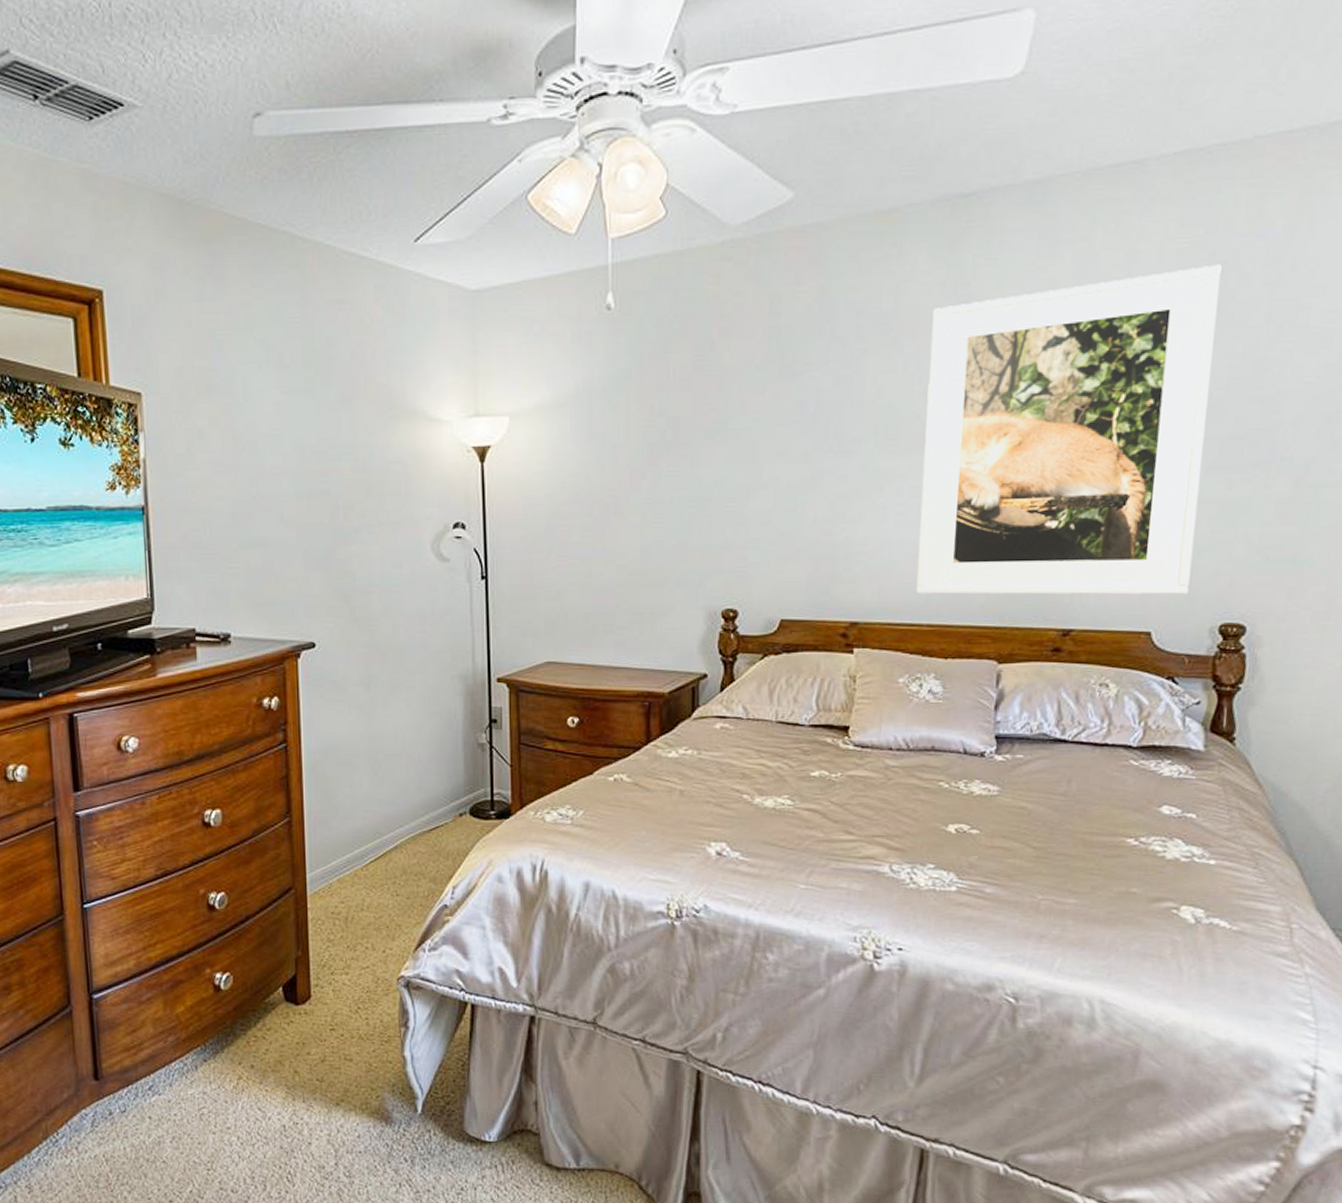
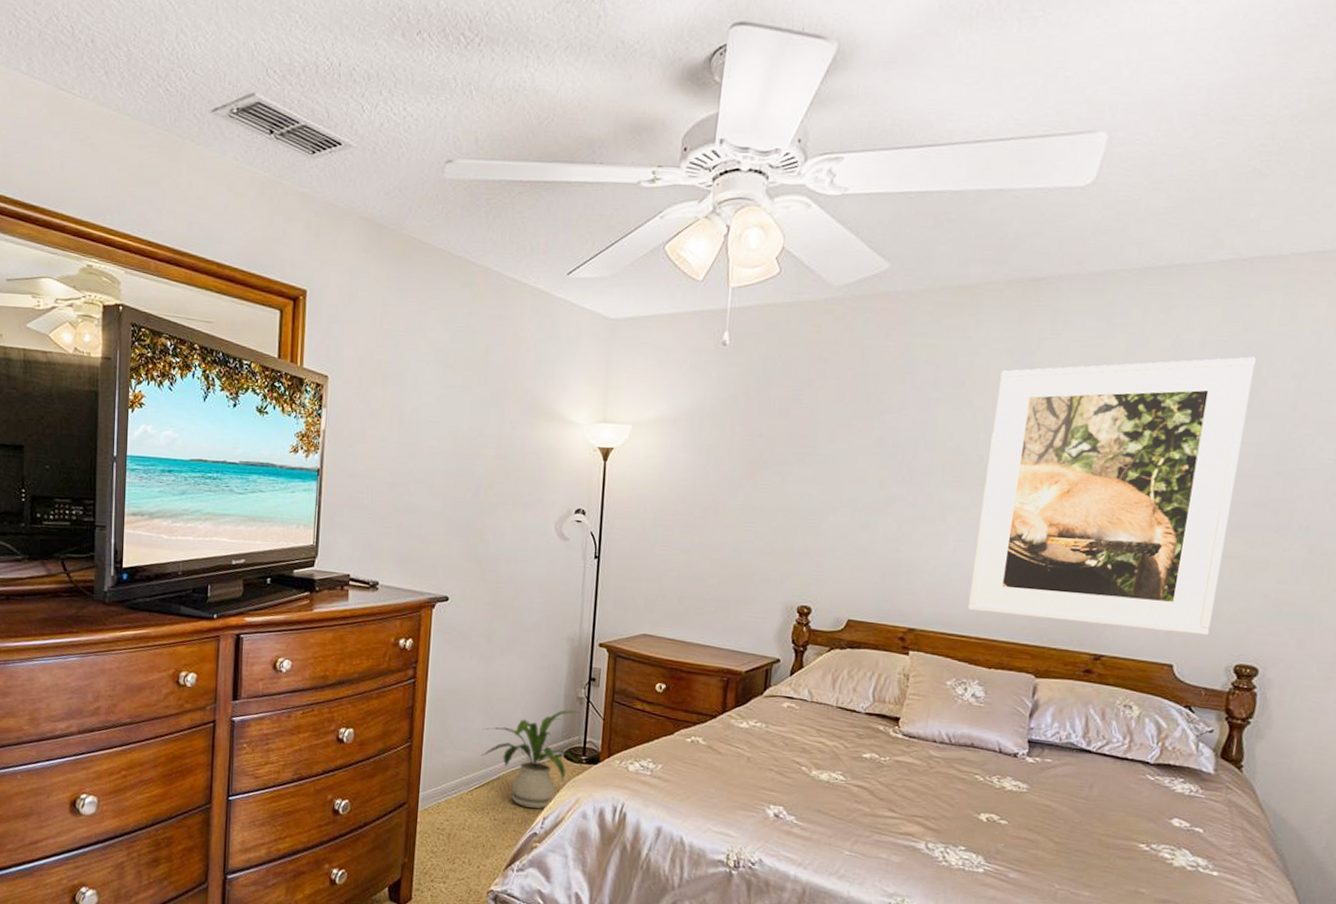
house plant: none [371,759,495,877] -> present [481,710,585,809]

